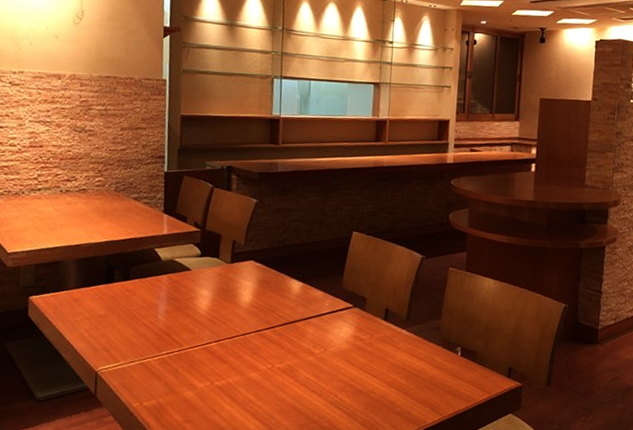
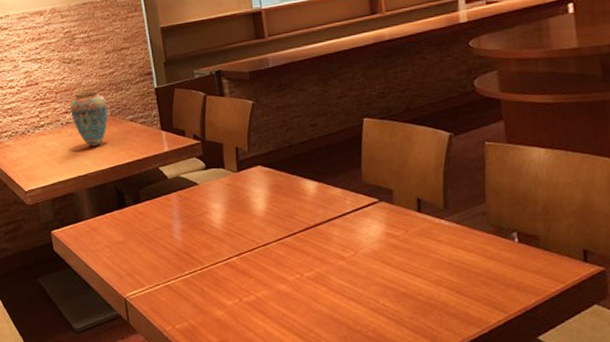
vase: none [72,162,113,219] -> present [70,89,108,147]

